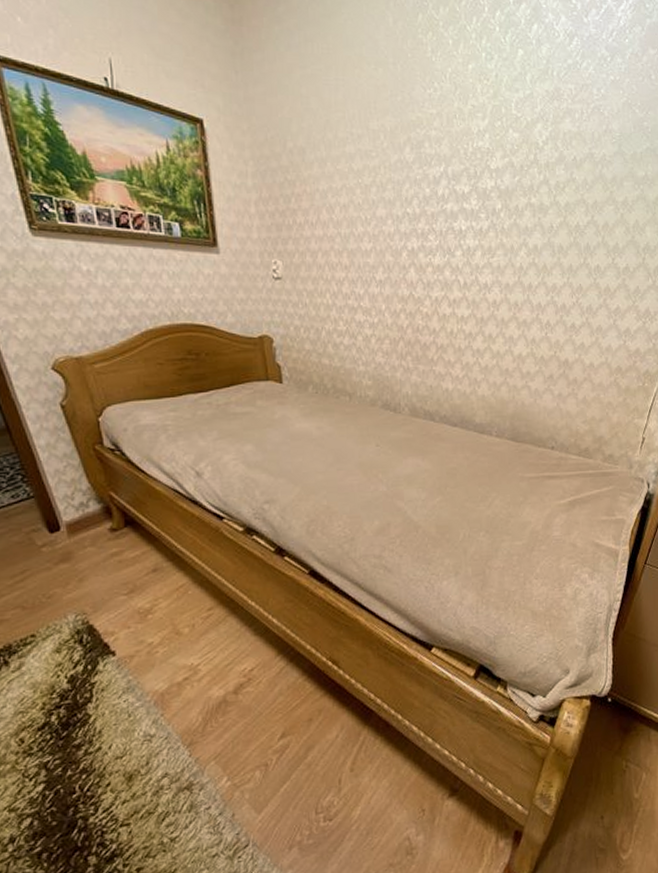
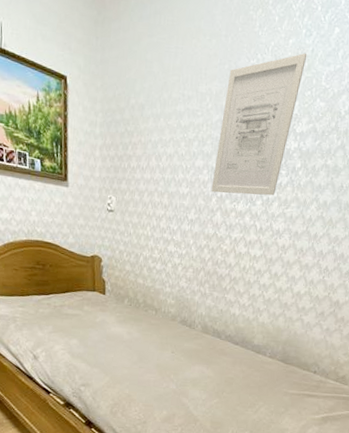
wall art: none [399,78,491,246] -> present [211,53,307,196]

